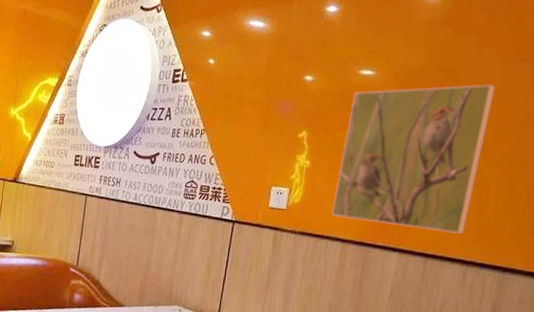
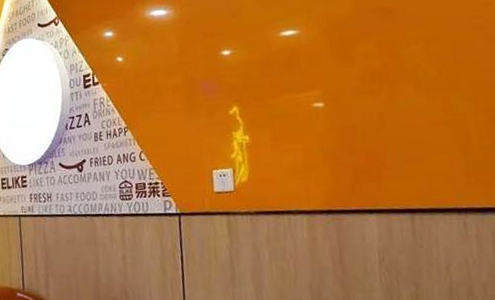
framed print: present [331,84,495,234] -> none [280,13,451,188]

